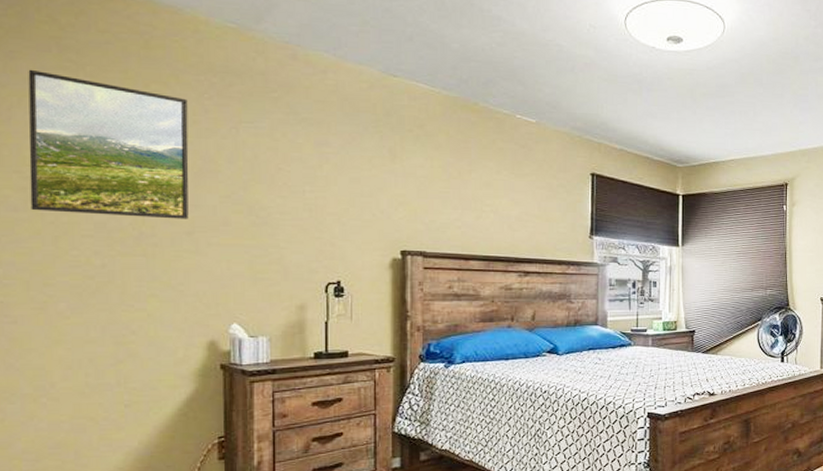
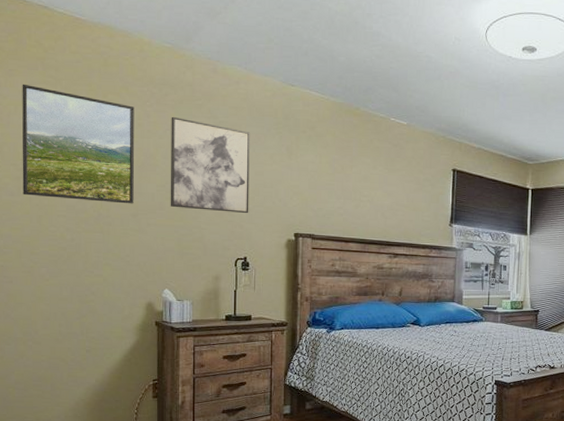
wall art: none [237,111,343,229] -> present [170,116,251,214]

